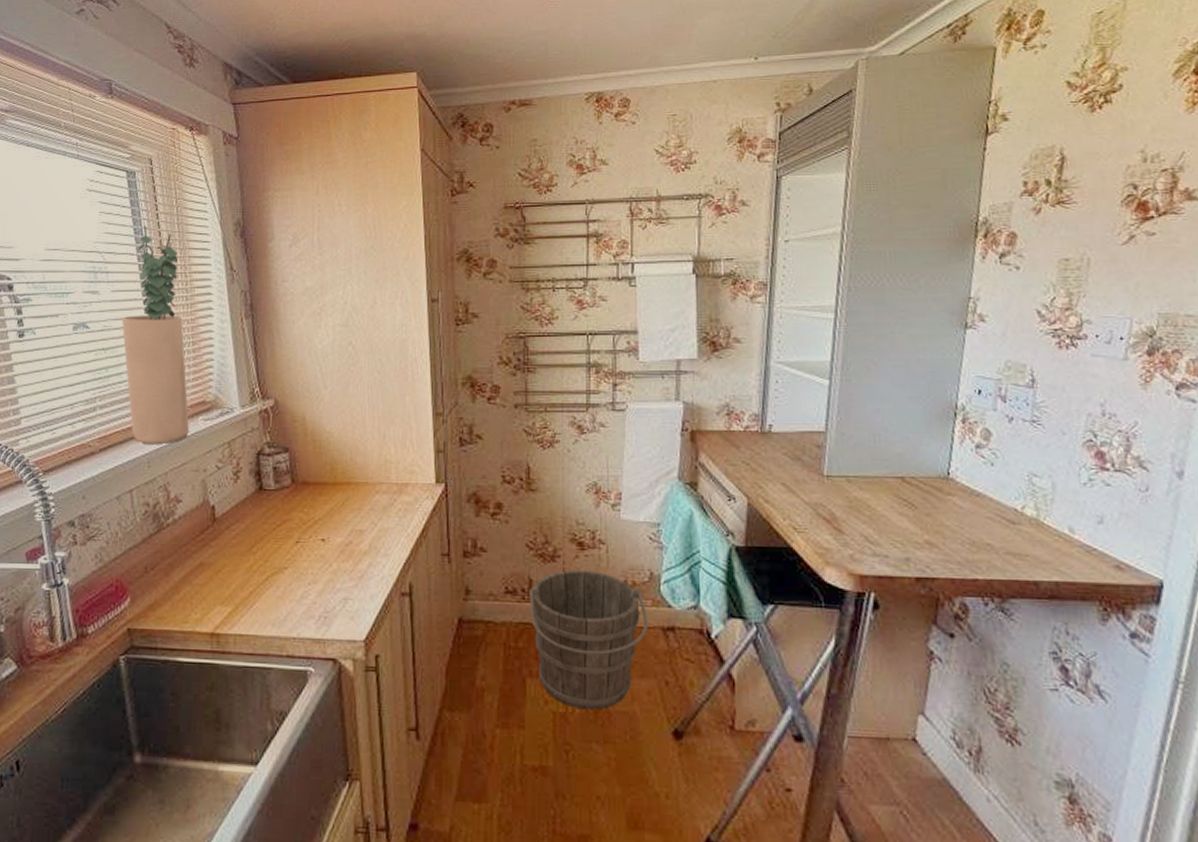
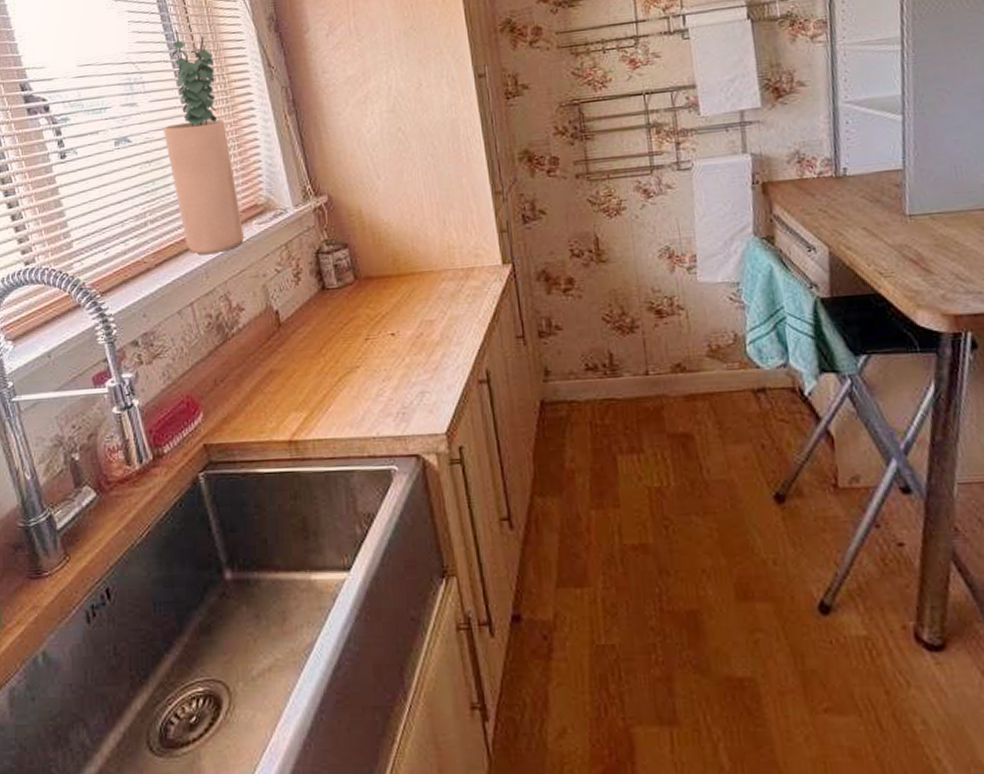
bucket: present [530,570,649,710] -> none [611,338,738,482]

